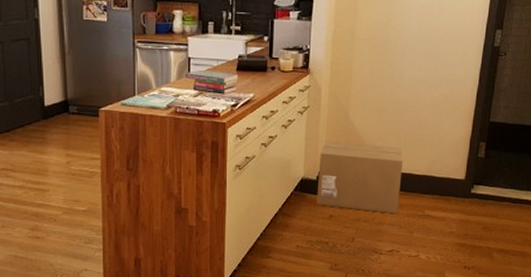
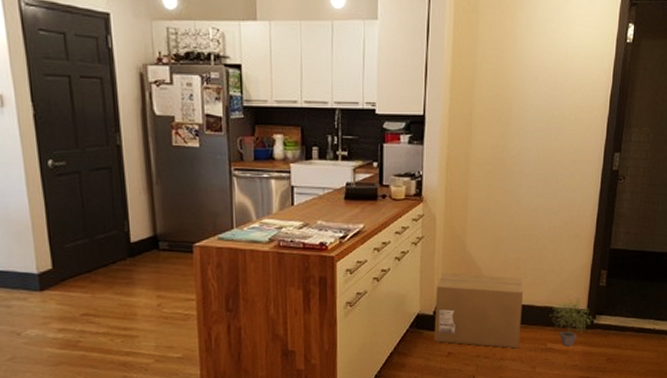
books: present [186,69,238,95] -> none [289,199,346,226]
potted plant: none [428,168,471,214] -> present [550,298,593,347]

